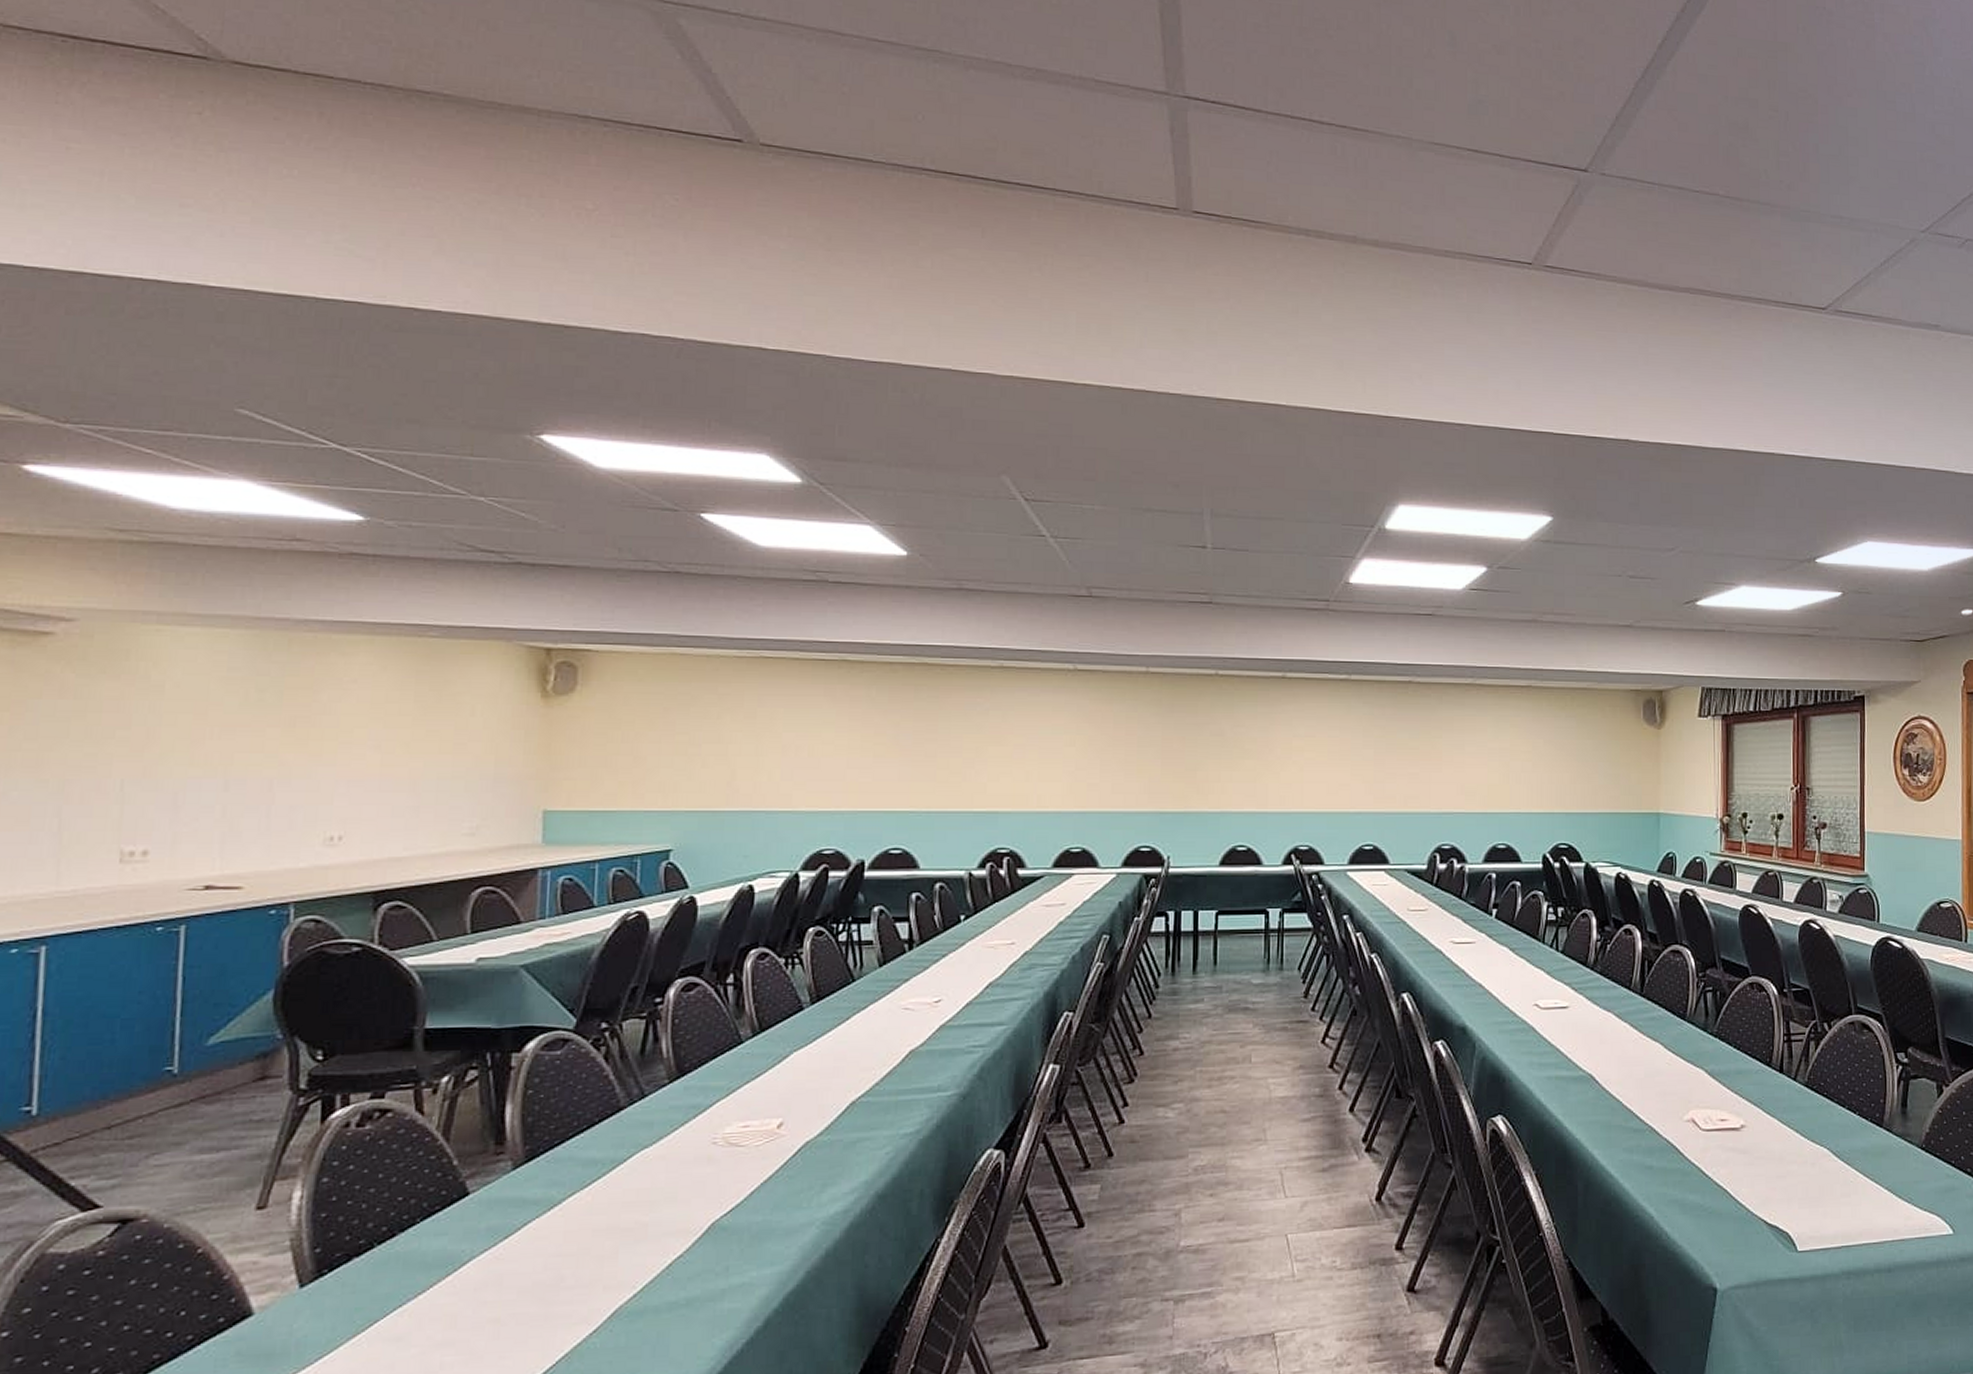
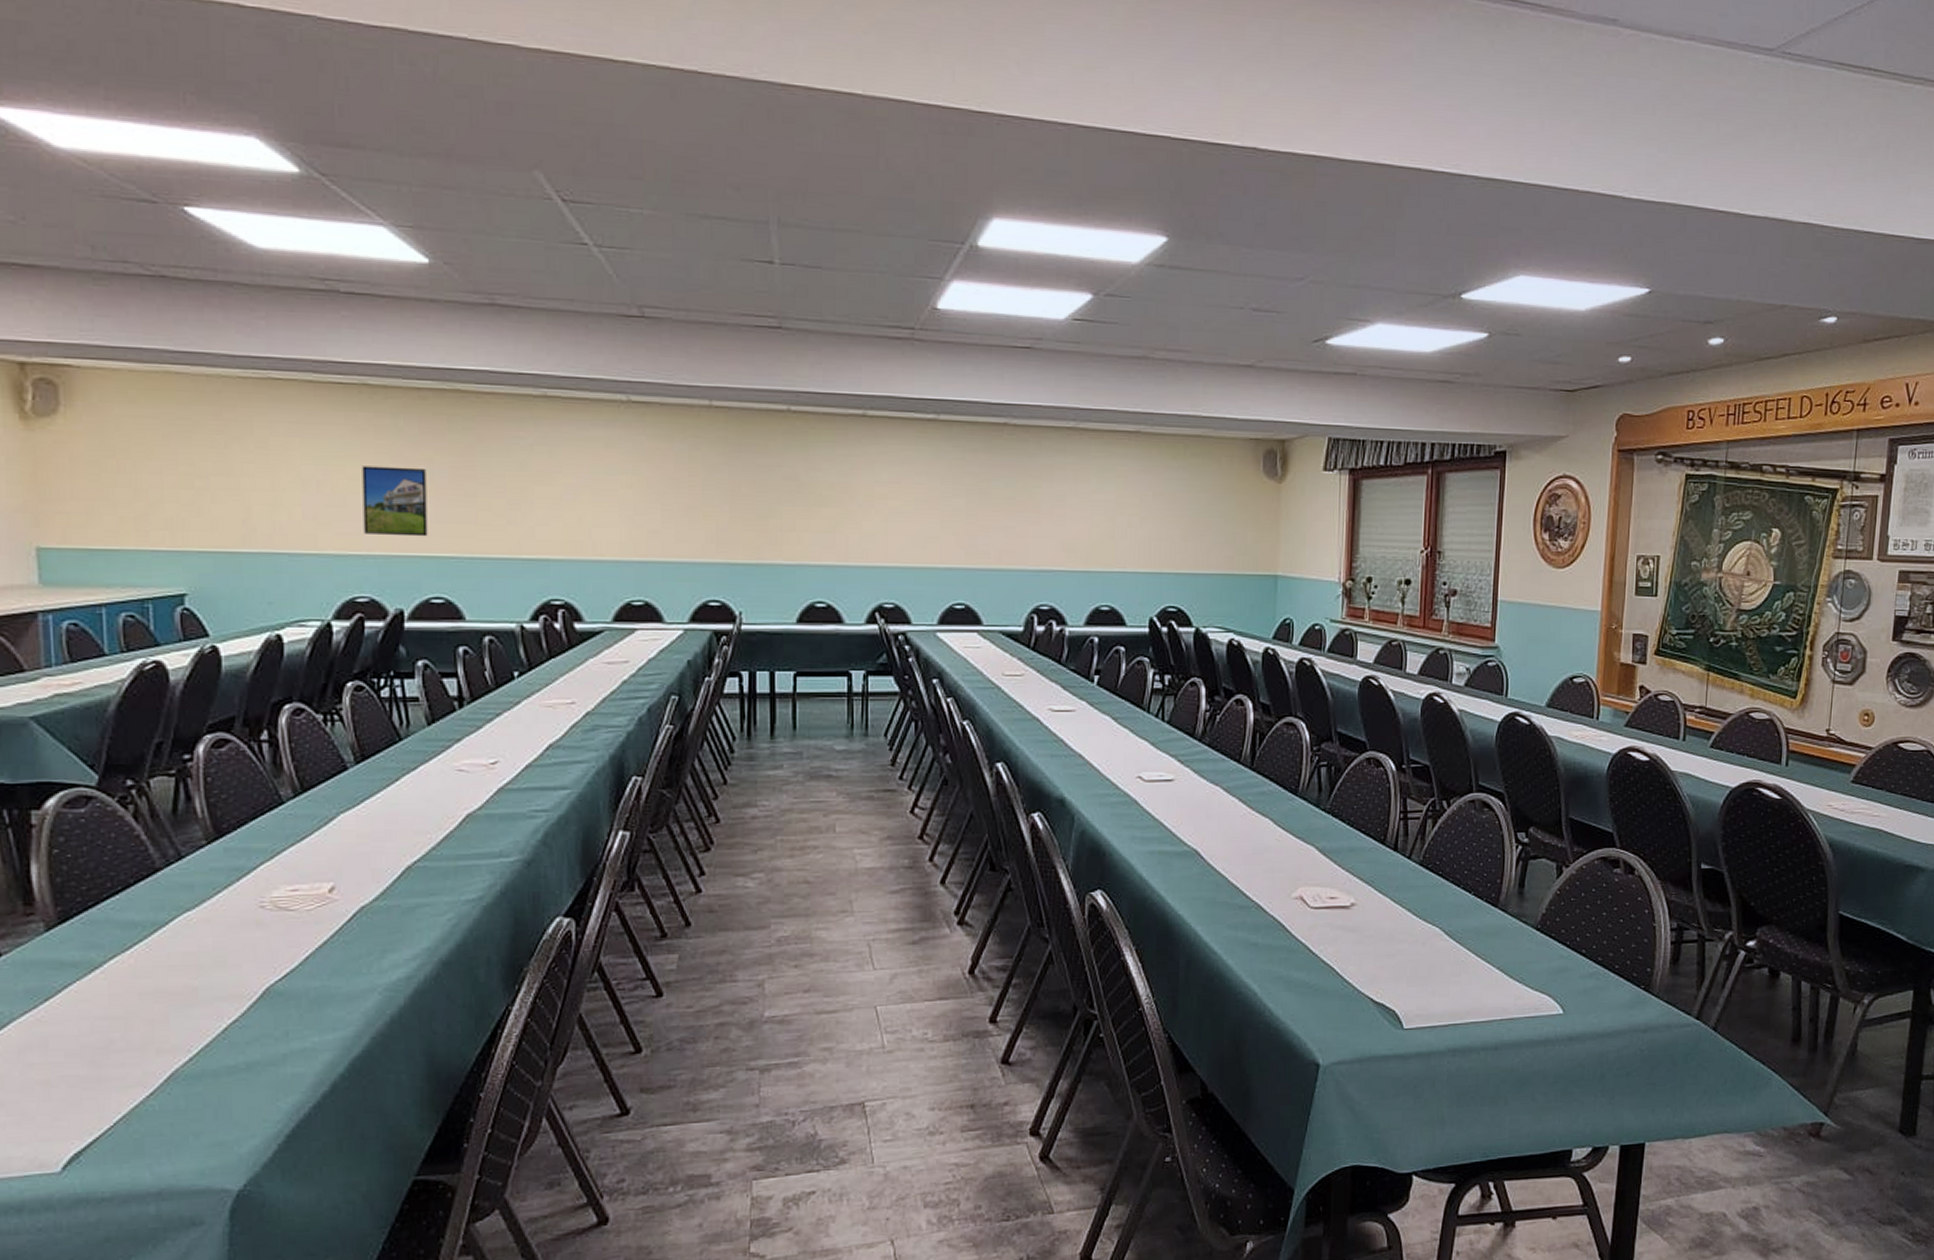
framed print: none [834,732,893,794] -> present [362,466,428,537]

